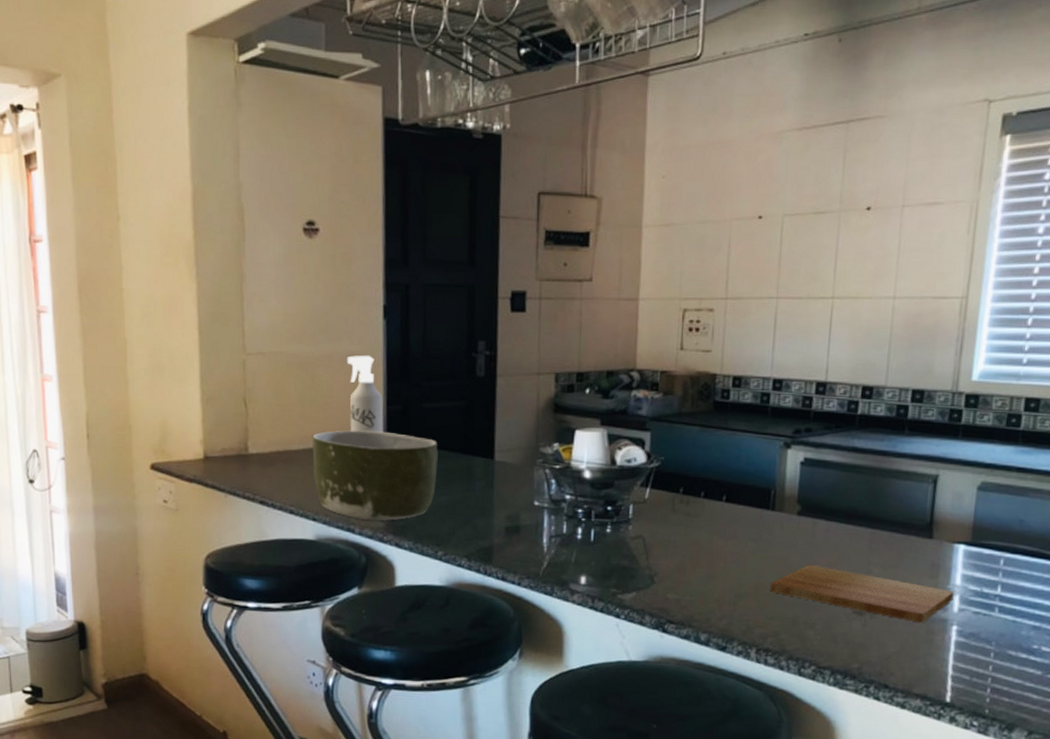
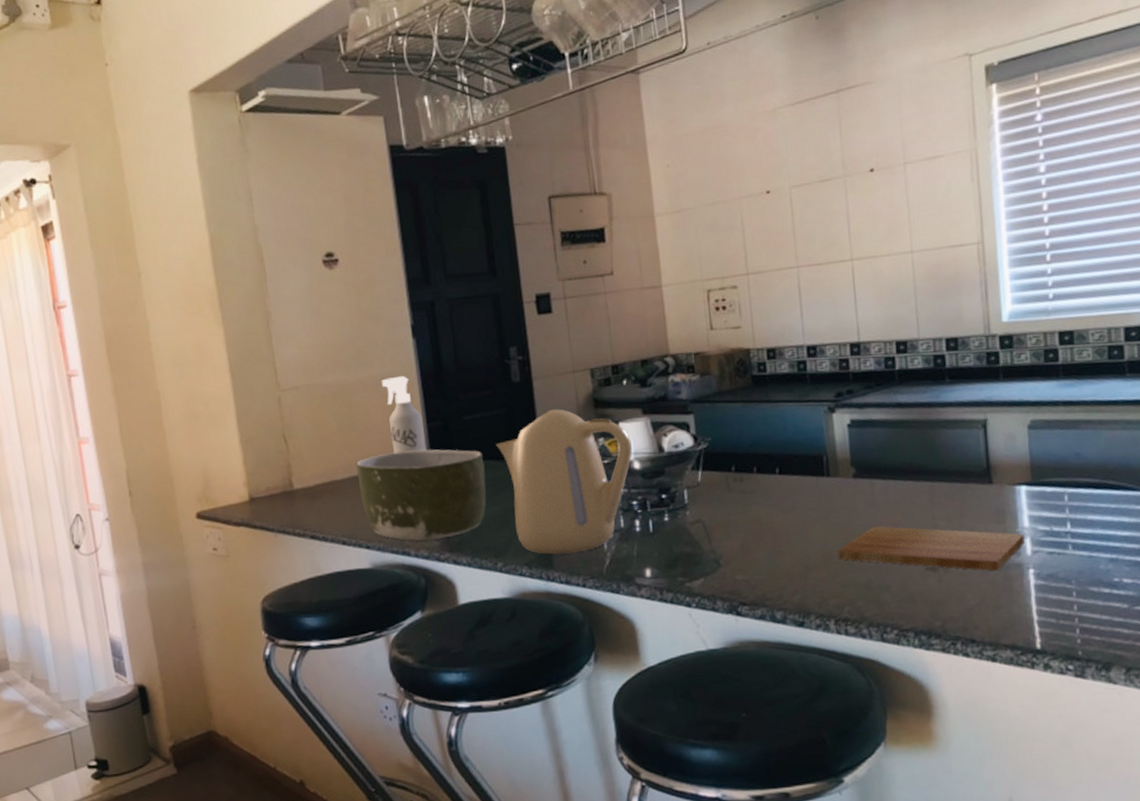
kettle: none [452,408,585,552] -> present [496,409,632,555]

